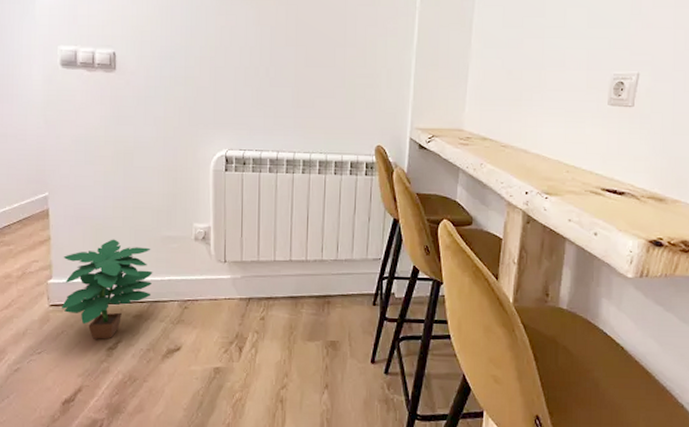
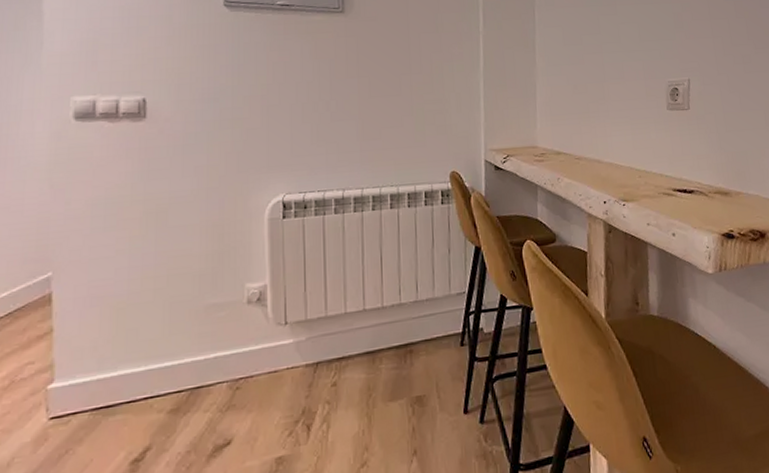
potted plant: present [62,239,153,339] -> none [67,317,194,453]

